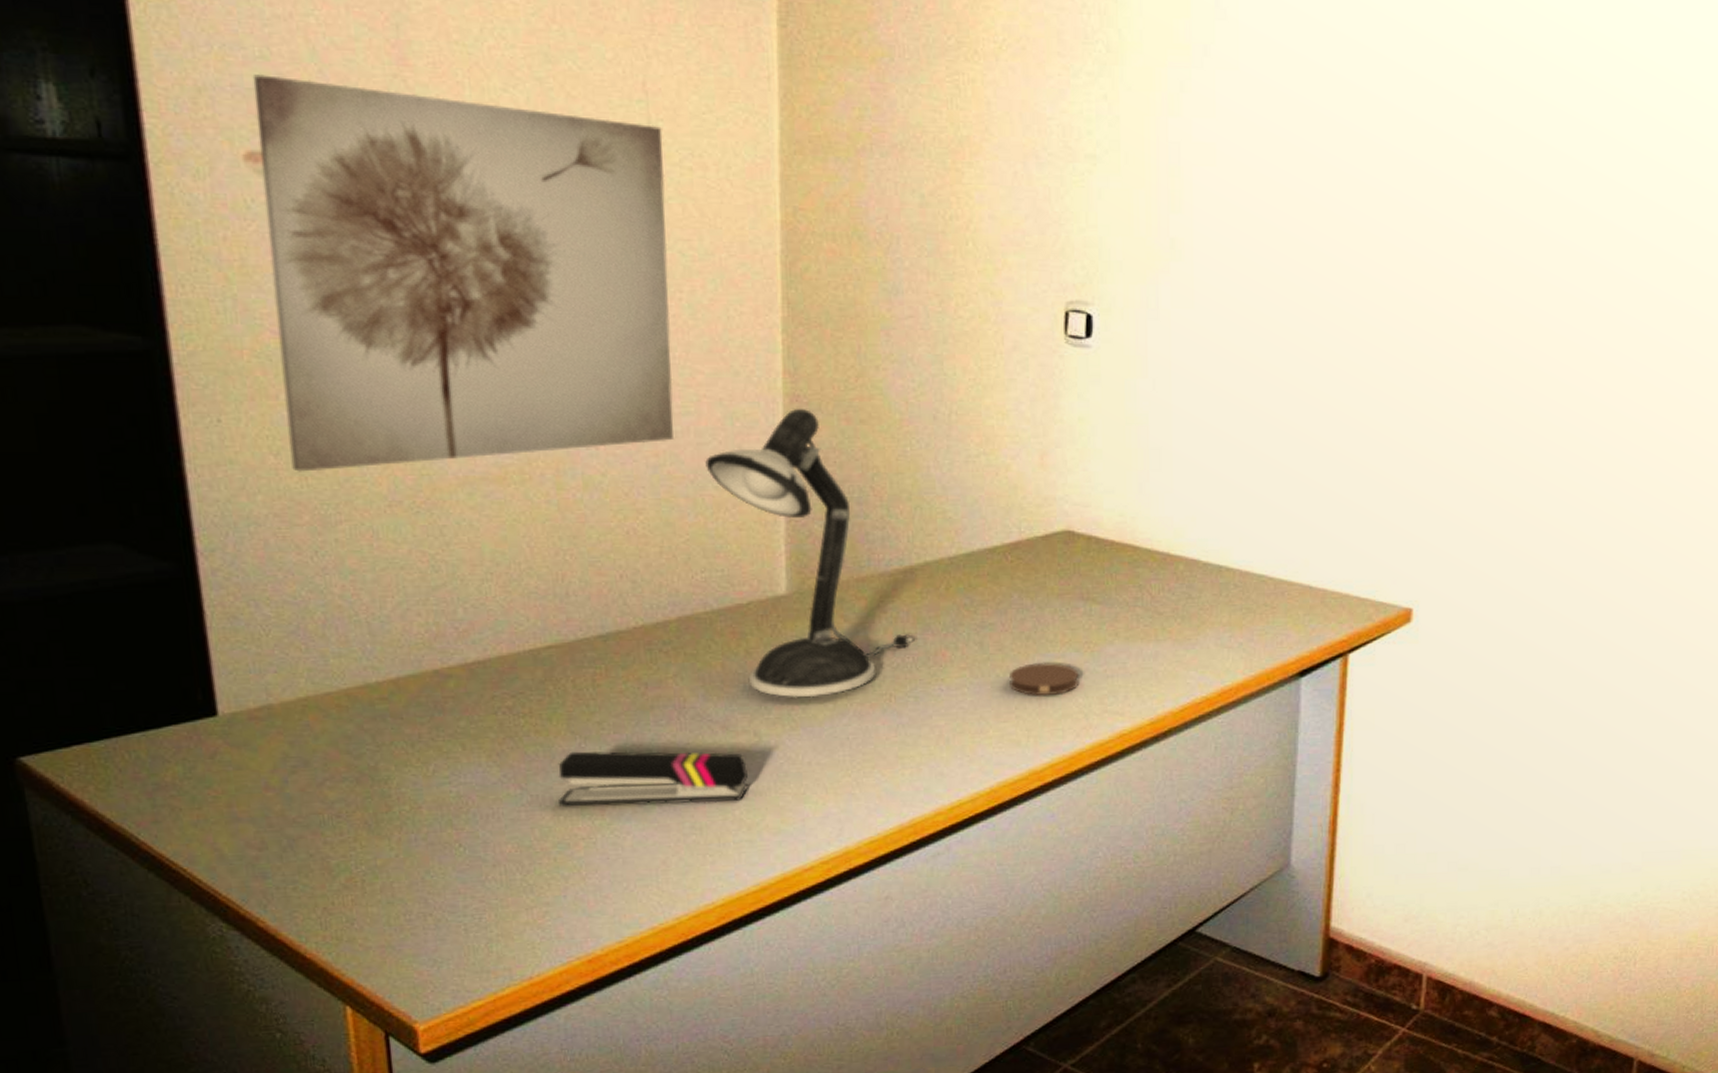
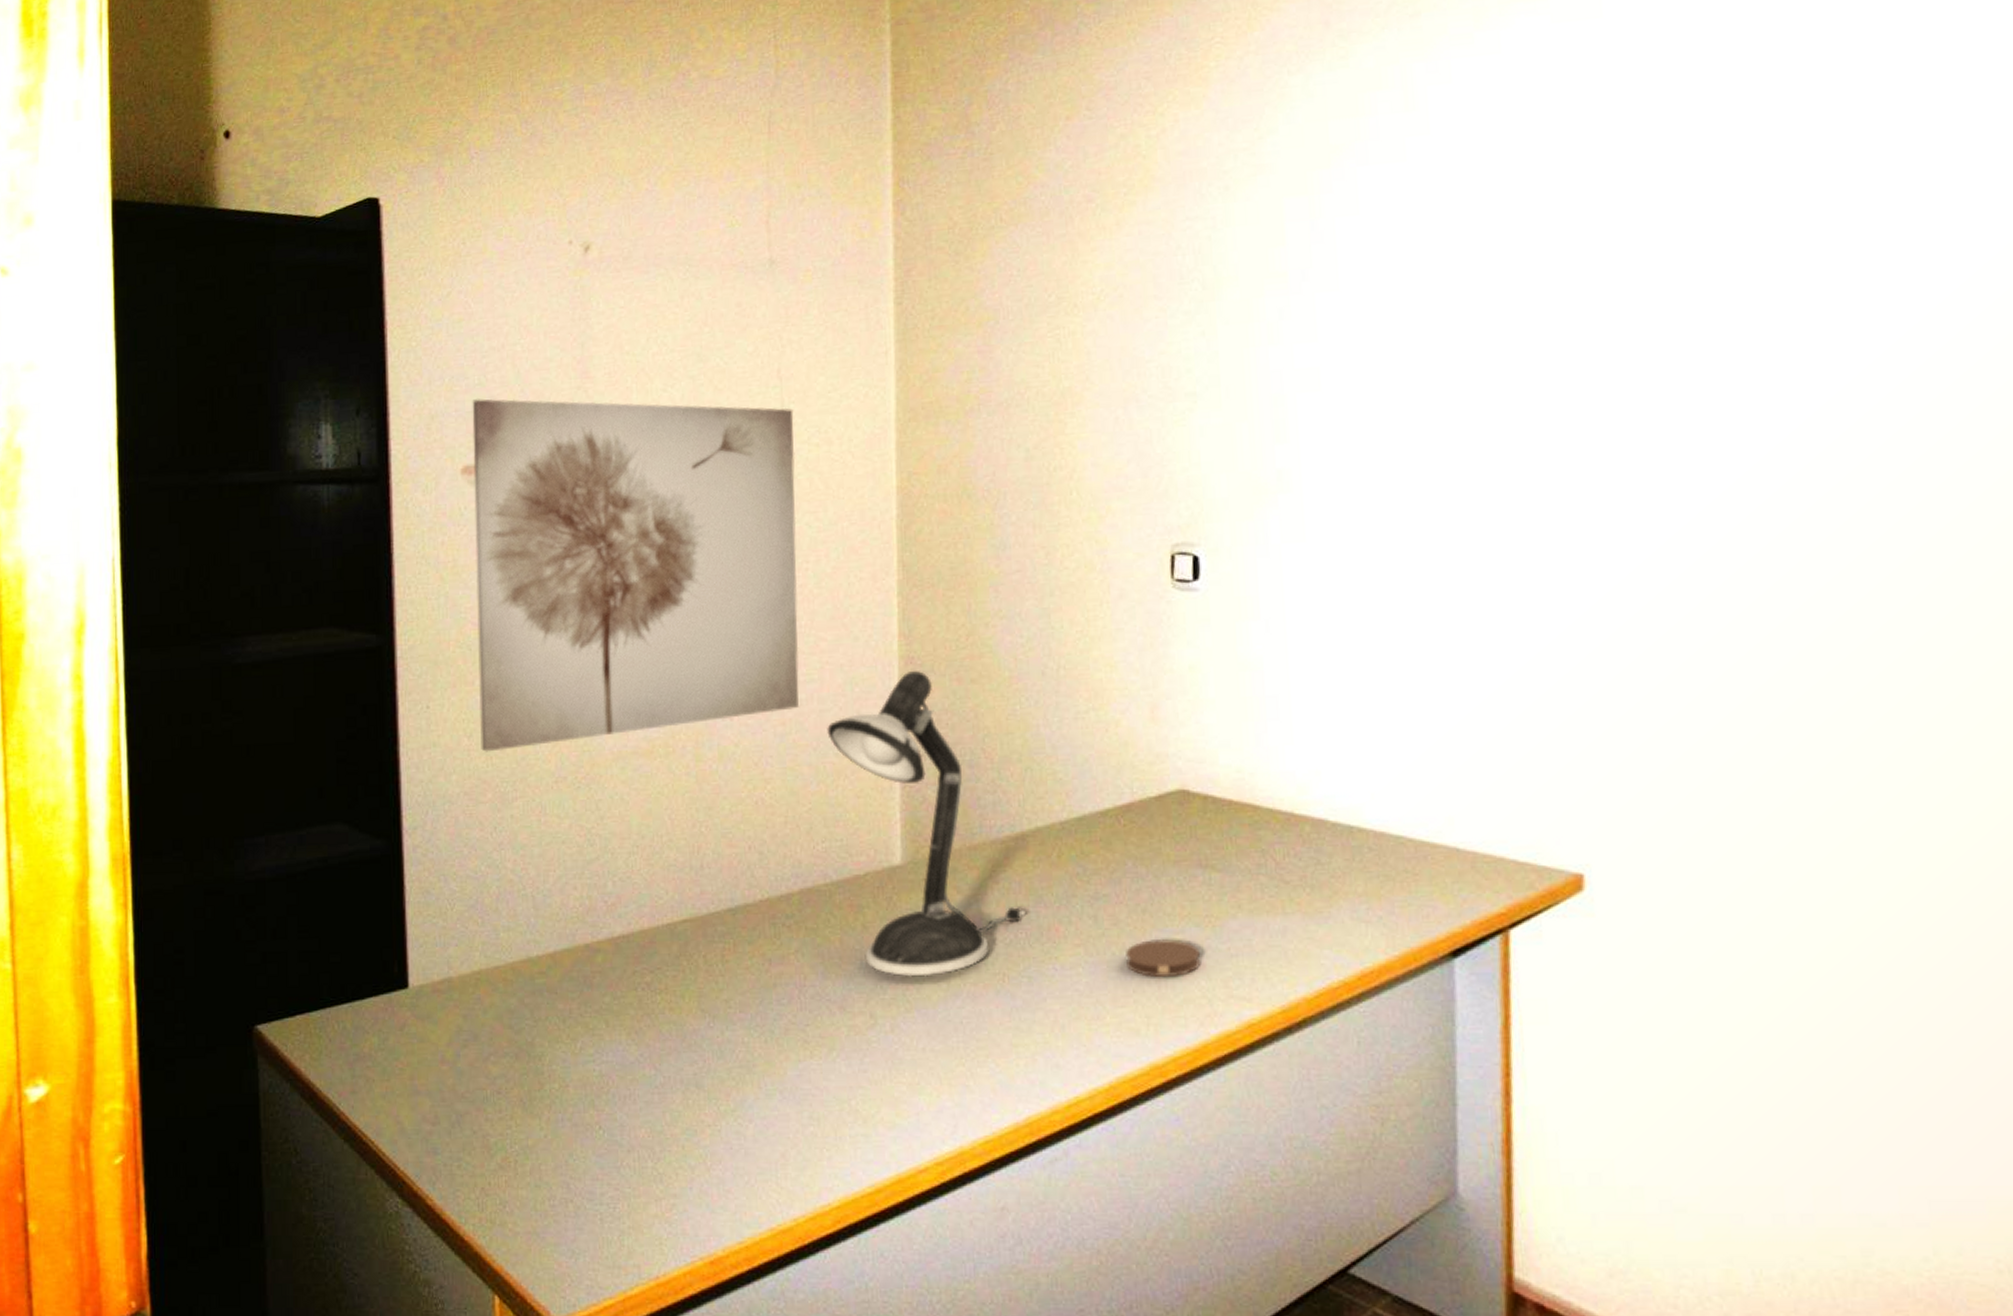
stapler: present [558,751,748,806] -> none [688,1031,864,1091]

